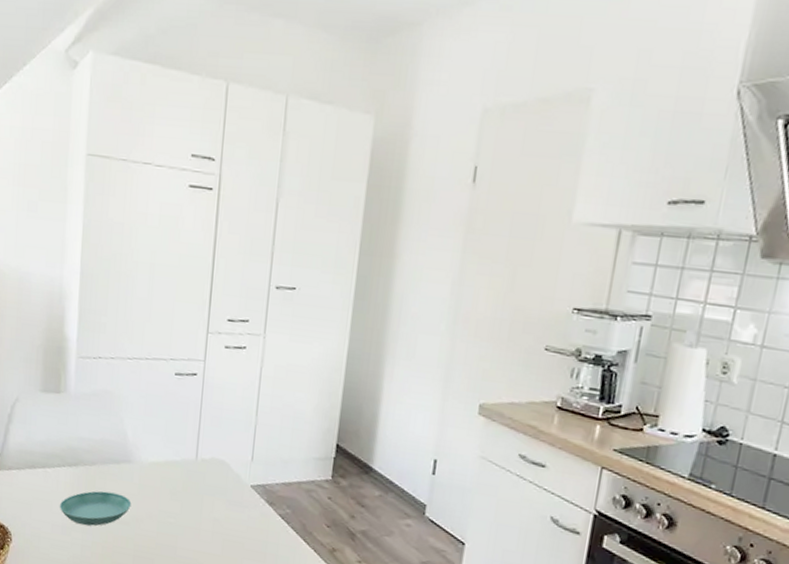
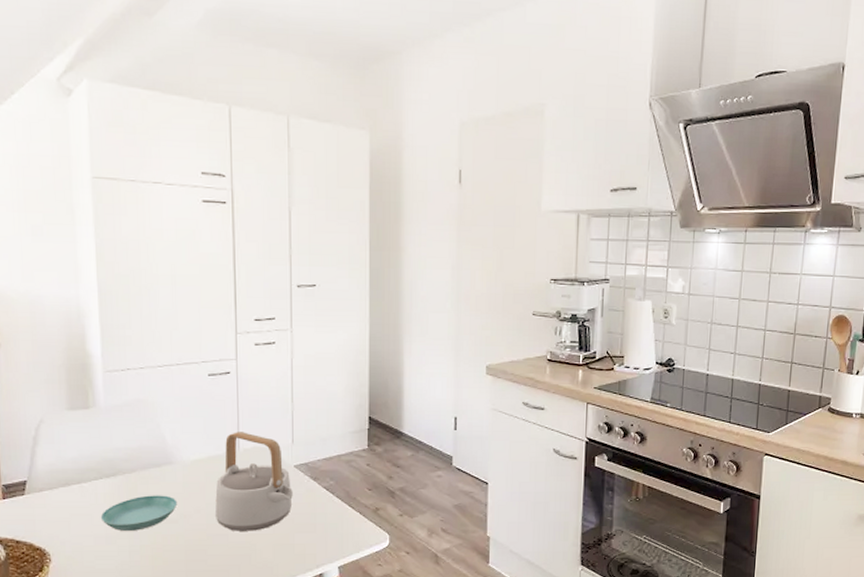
teapot: none [166,439,247,549] -> present [215,432,293,531]

